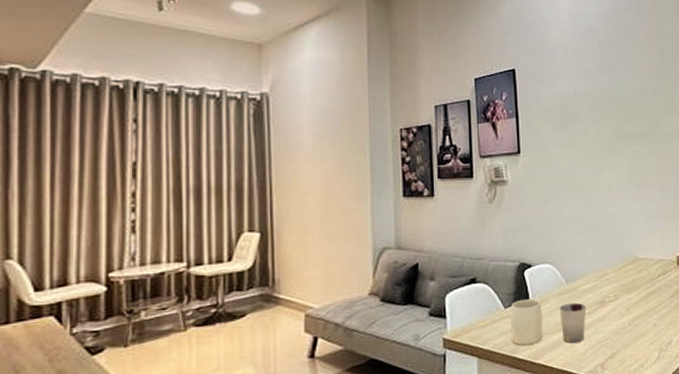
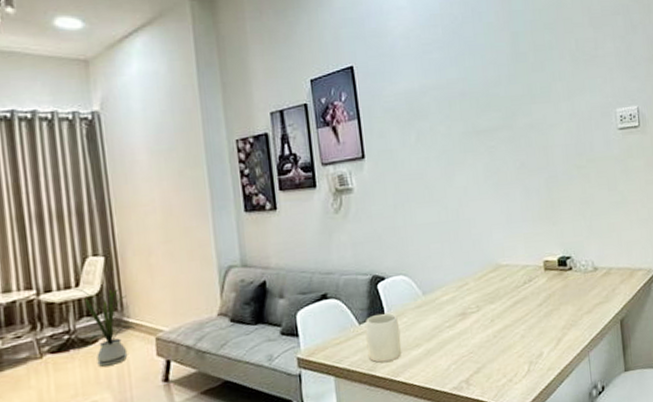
house plant: none [225,262,285,341] -> present [73,288,135,367]
cup: present [559,302,587,343] -> none [417,315,447,359]

